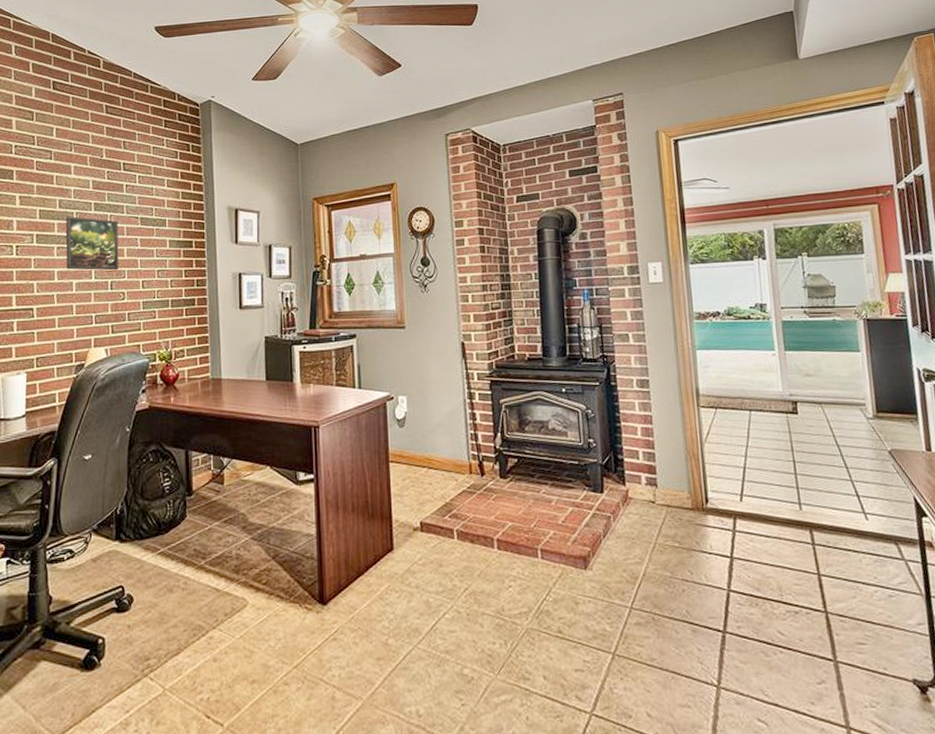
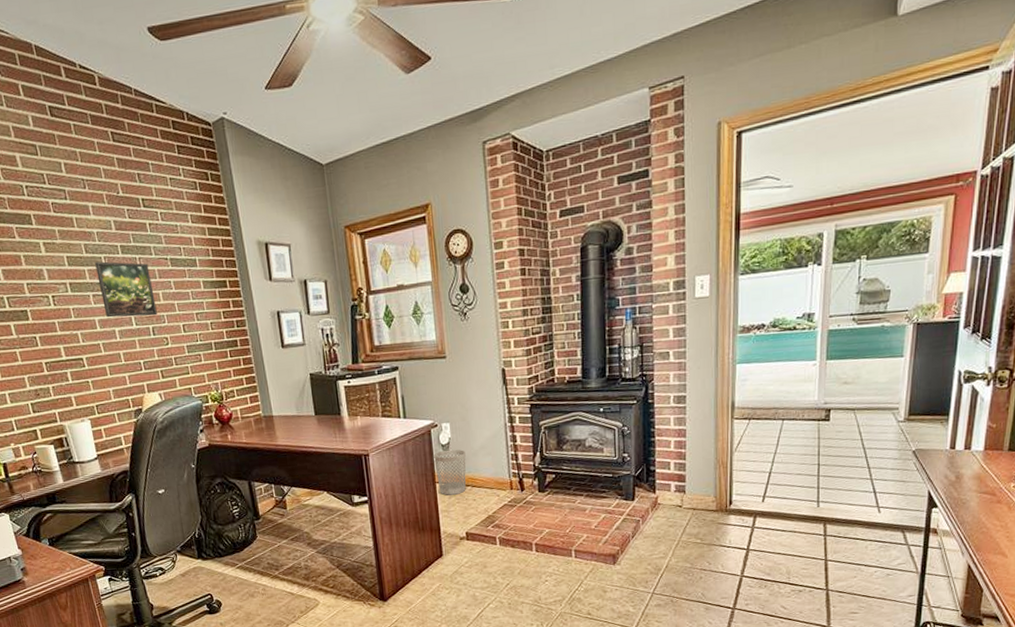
wastebasket: none [388,425,423,477] -> present [433,449,466,495]

